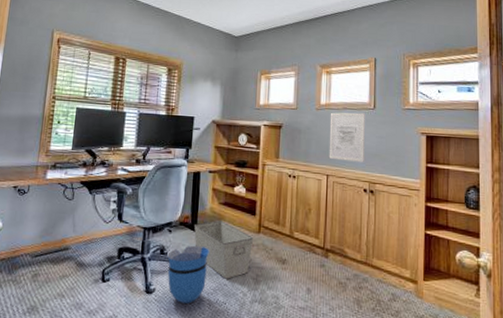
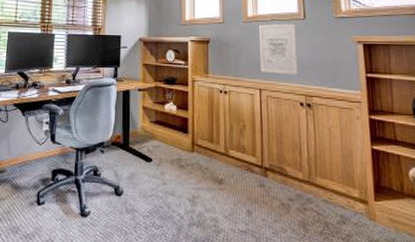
sun visor: present [167,245,209,303] -> none [101,165,143,227]
storage bin: present [194,220,253,279] -> none [126,140,187,201]

